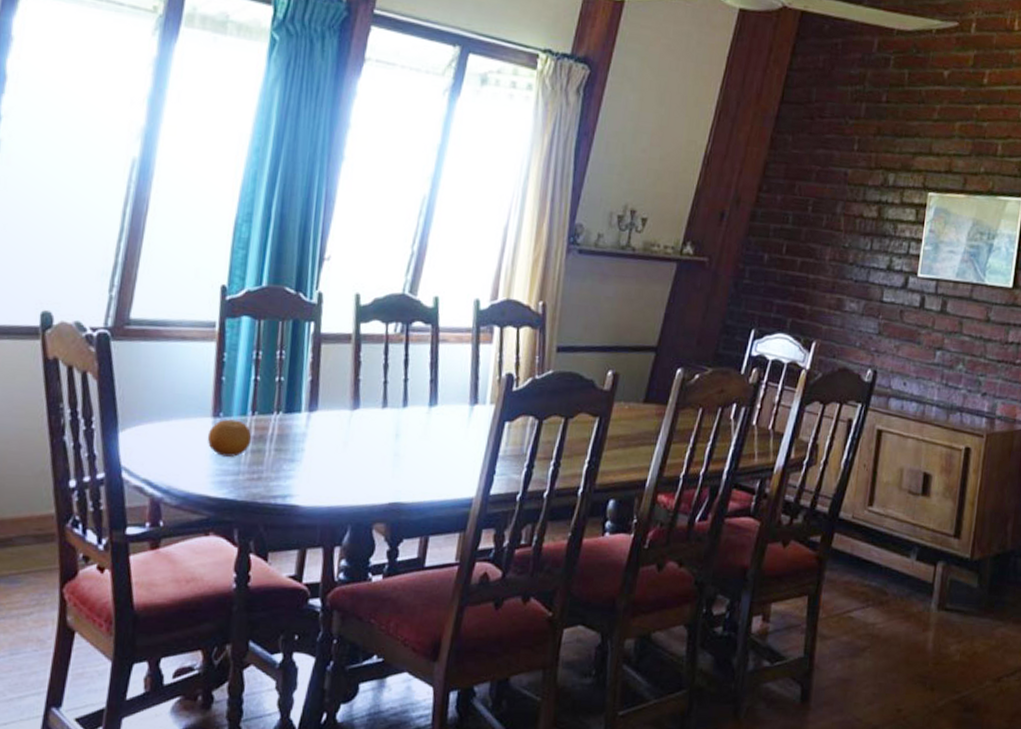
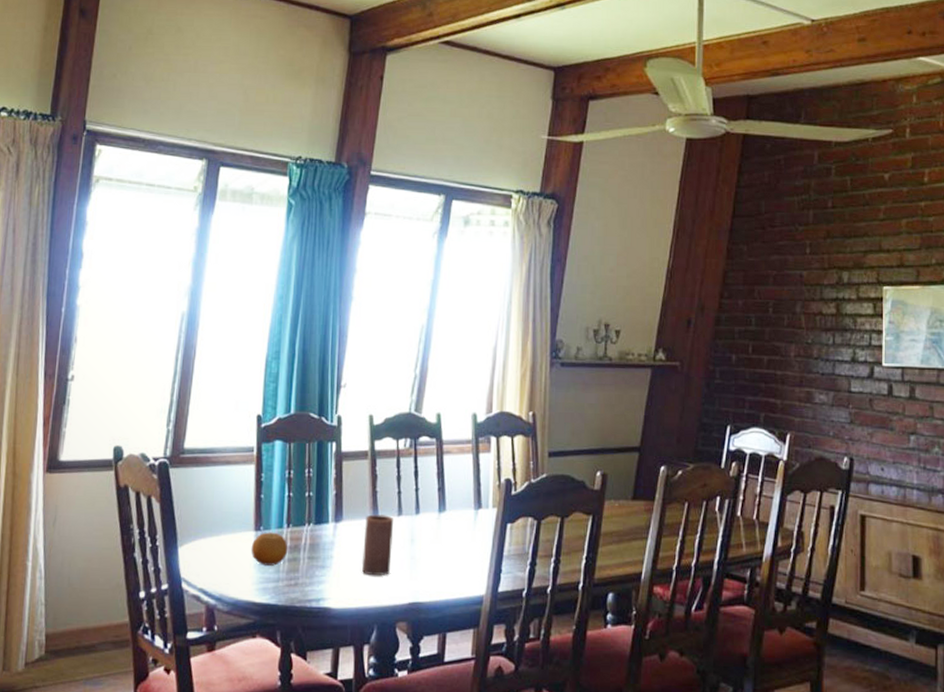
candle: none [337,405,377,472] -> present [362,514,393,575]

